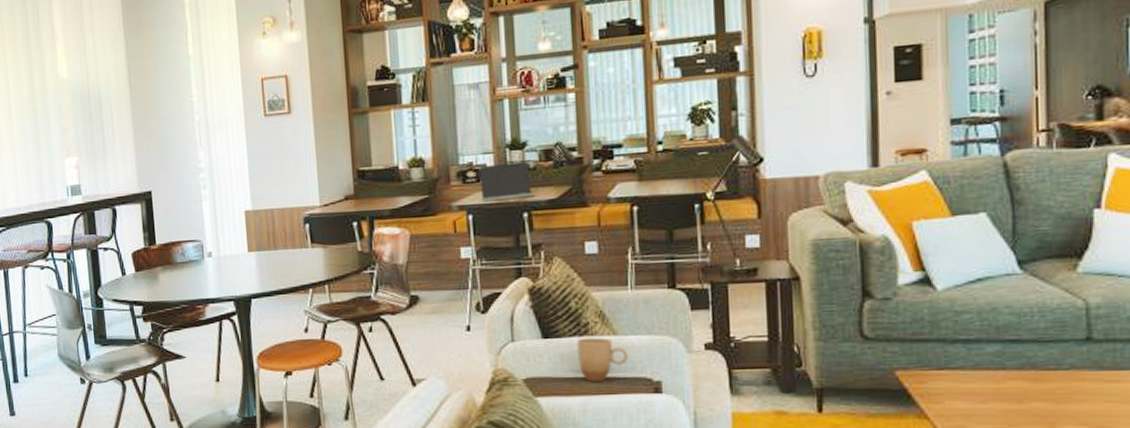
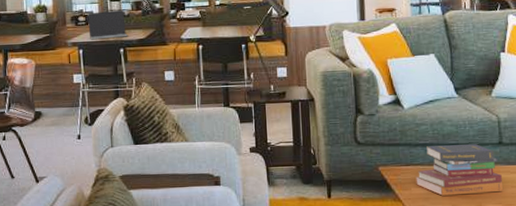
mug: present [577,337,629,383] -> none [159,143,197,178]
books: none [952,340,1092,412] -> present [416,144,504,196]

